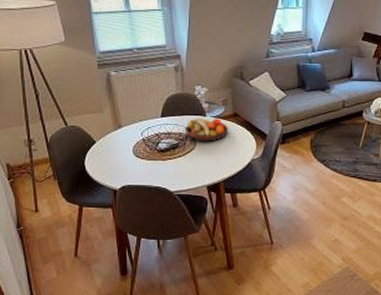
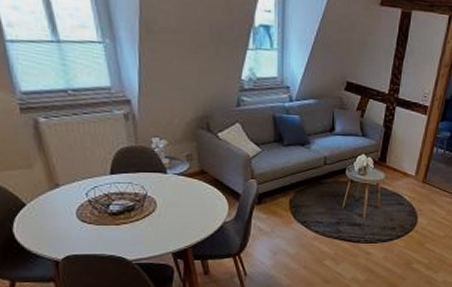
fruit bowl: present [185,117,228,142] -> none [142,174,195,203]

